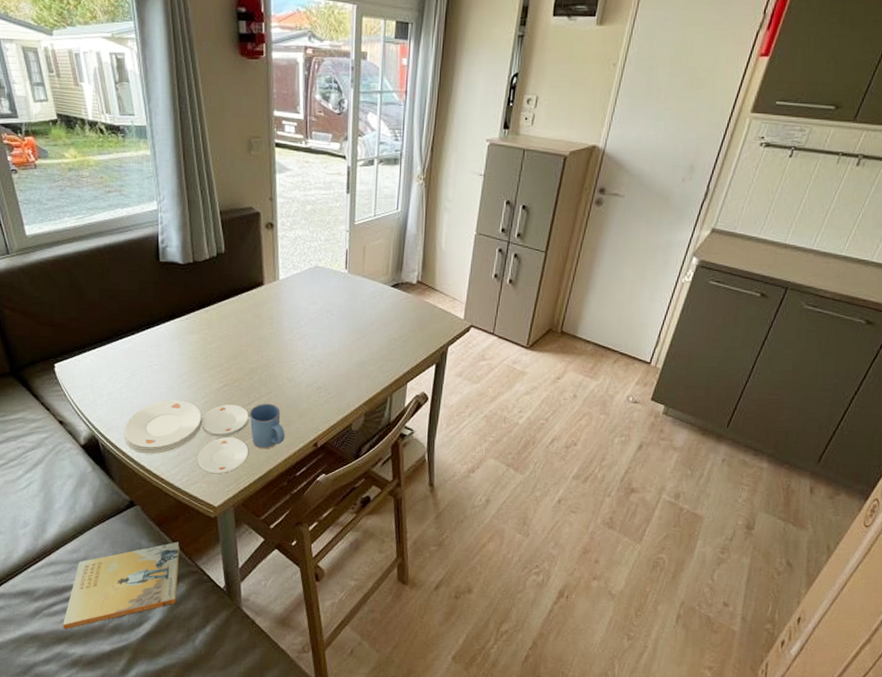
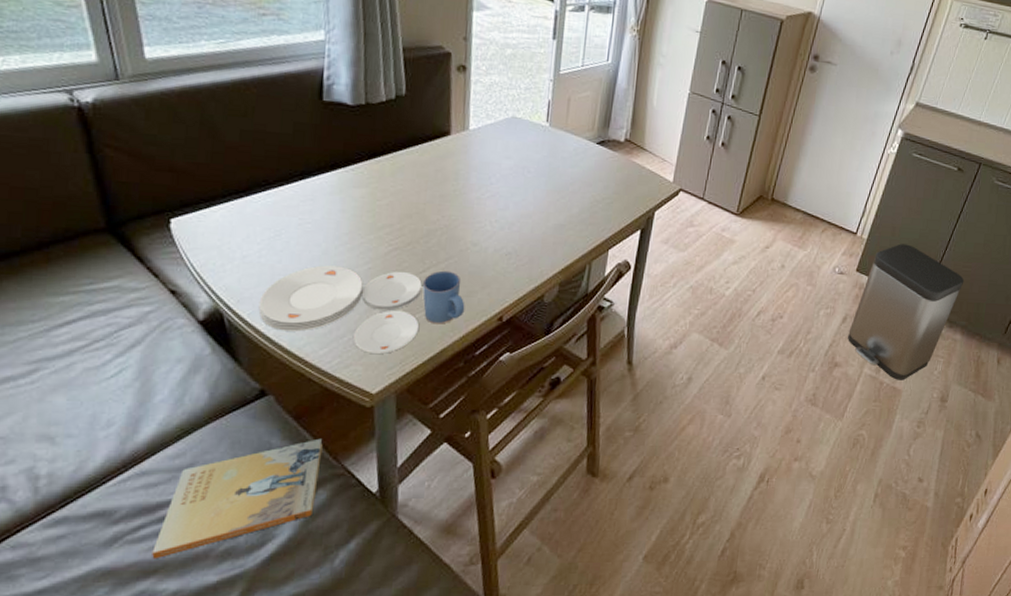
pedal bin: none [644,372,771,507] -> present [848,244,965,380]

